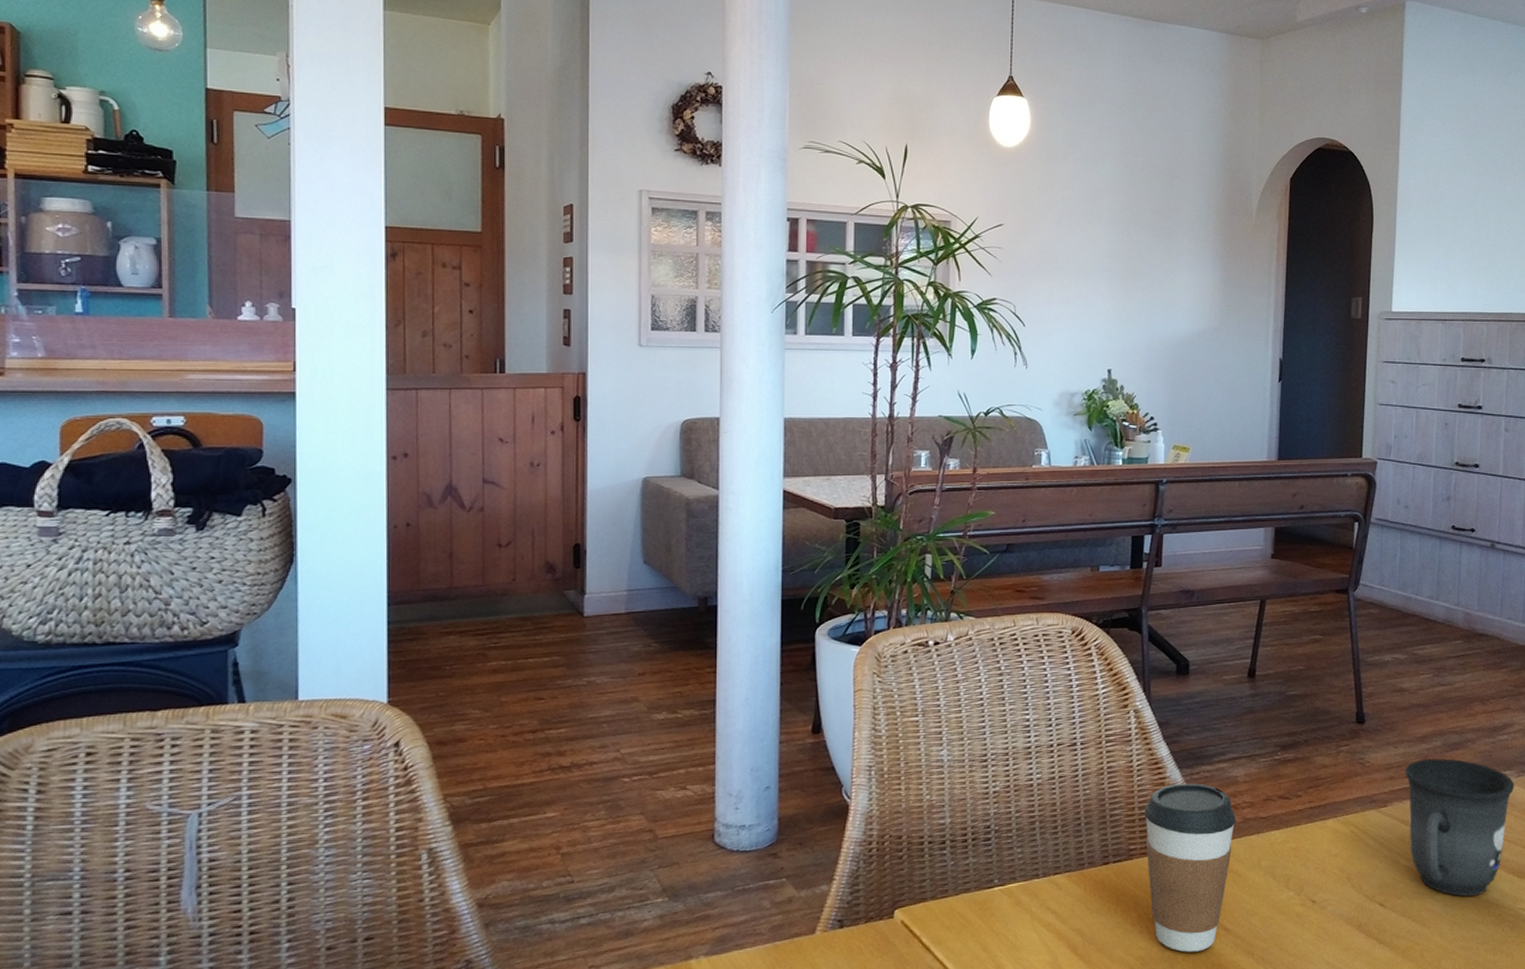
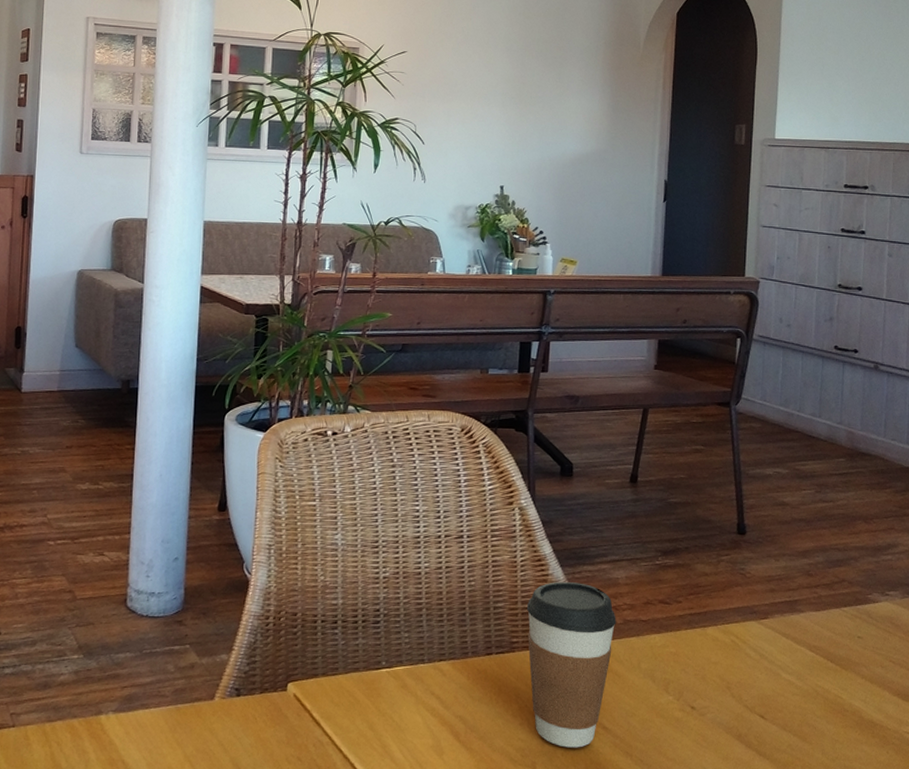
mug: present [1405,759,1515,897] -> none [786,574,900,715]

